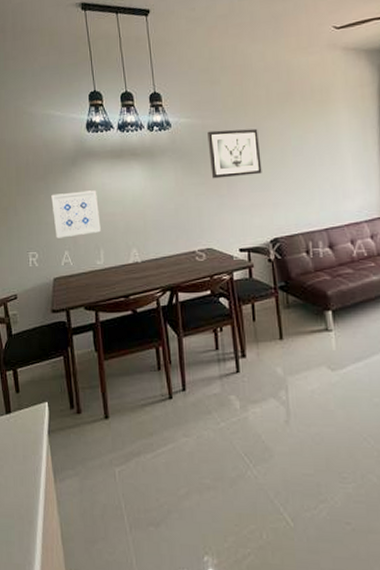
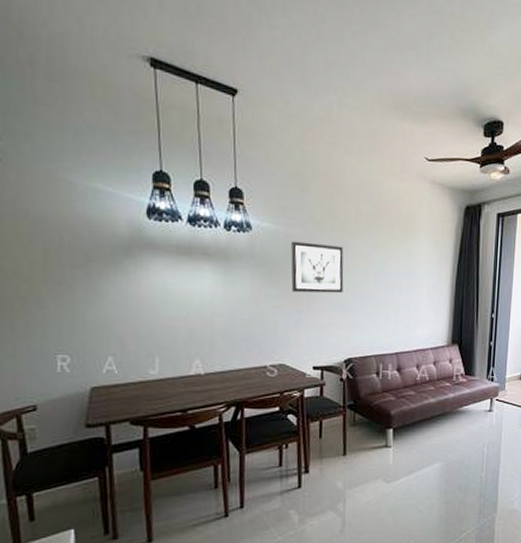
wall art: present [51,190,101,238] -> none [93,287,158,341]

